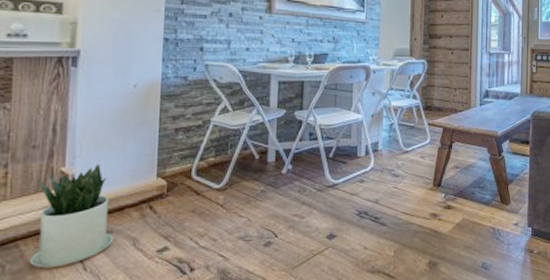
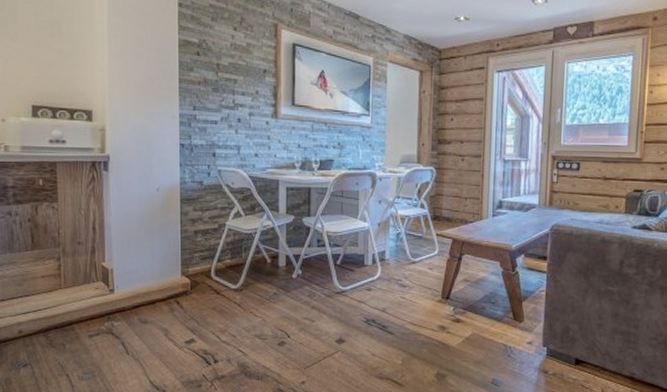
planter: present [30,163,114,269] -> none [84,260,149,350]

